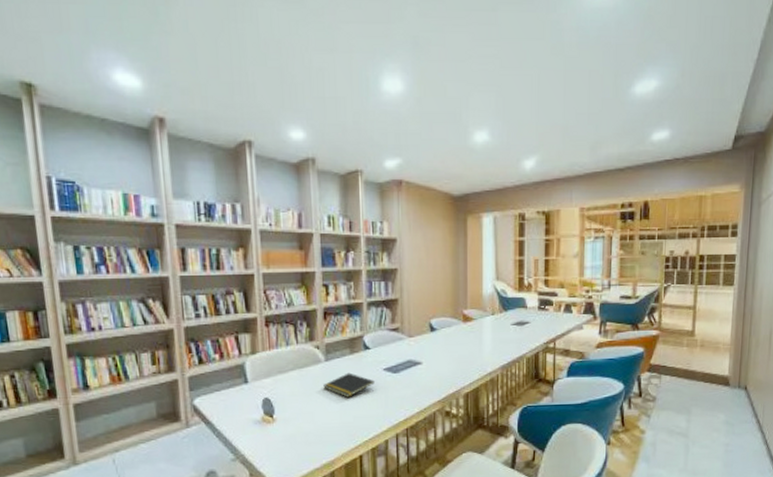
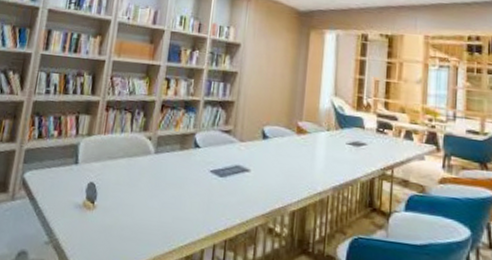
notepad: present [323,372,375,397] -> none [148,169,200,195]

